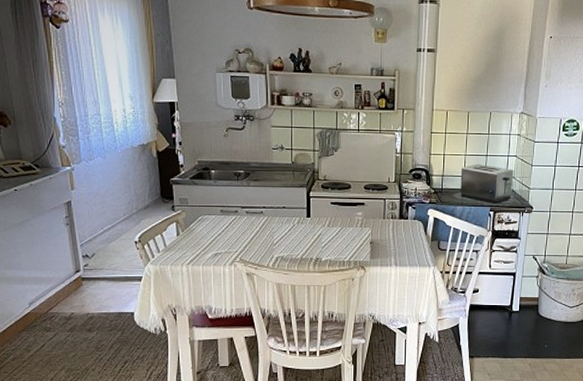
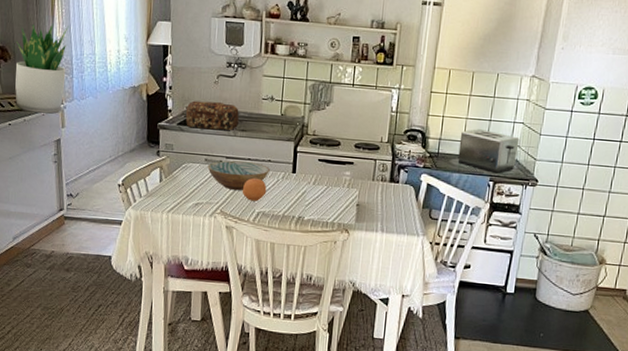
planter: none [14,86,71,177] -> present [15,23,69,114]
bread loaf: none [197,154,251,182] -> present [185,100,239,130]
bowl: none [224,210,285,239] -> present [207,160,270,191]
fruit: none [259,224,284,247] -> present [242,177,267,201]

